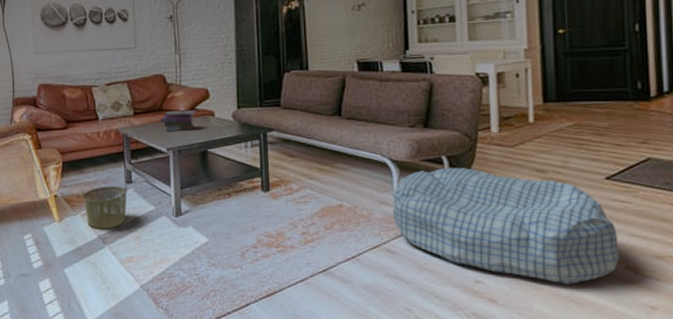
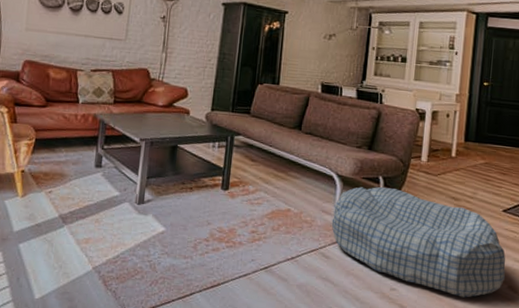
basket: present [82,185,128,229] -> none [50,167,96,209]
books: present [160,110,196,131] -> none [138,104,173,125]

